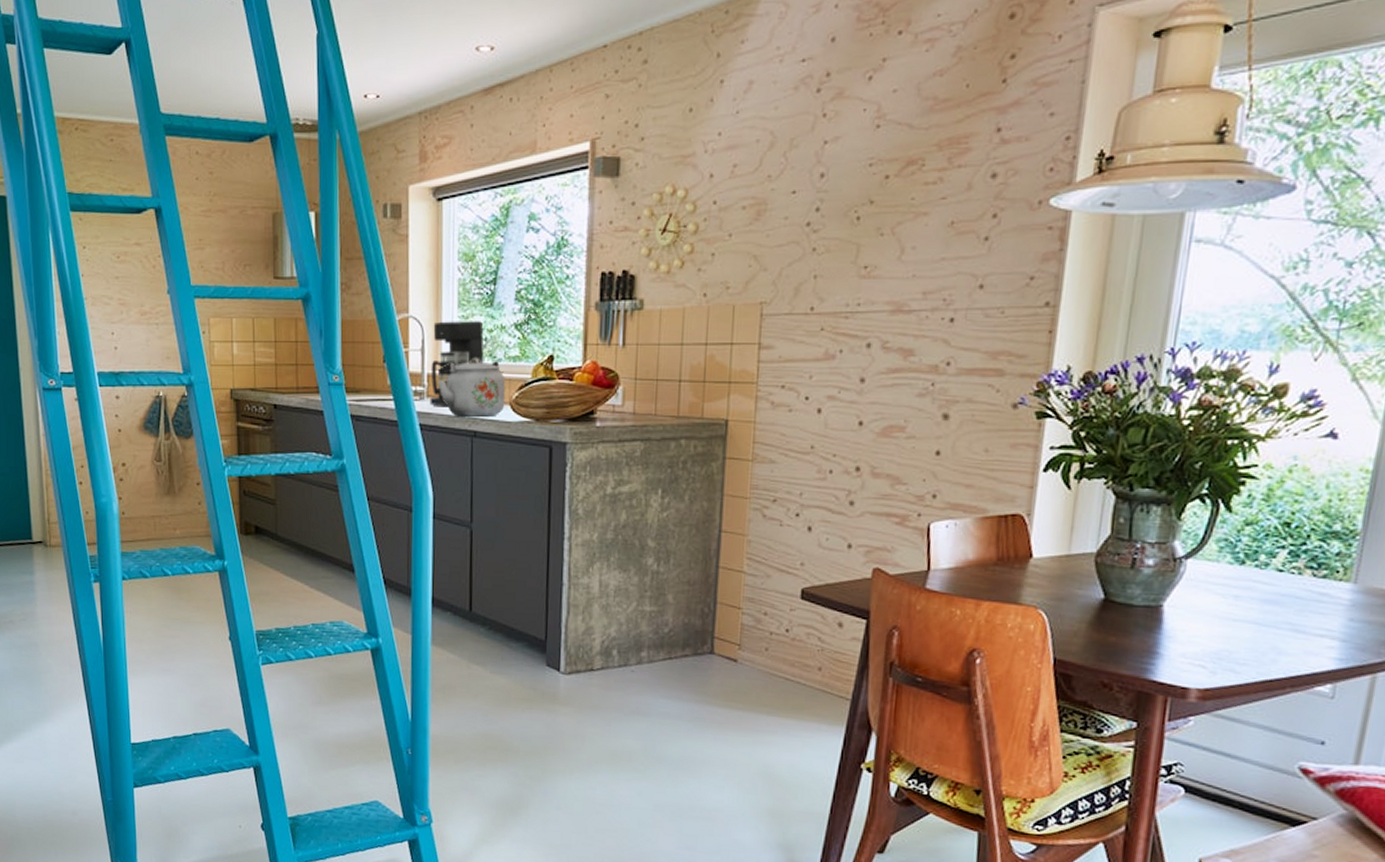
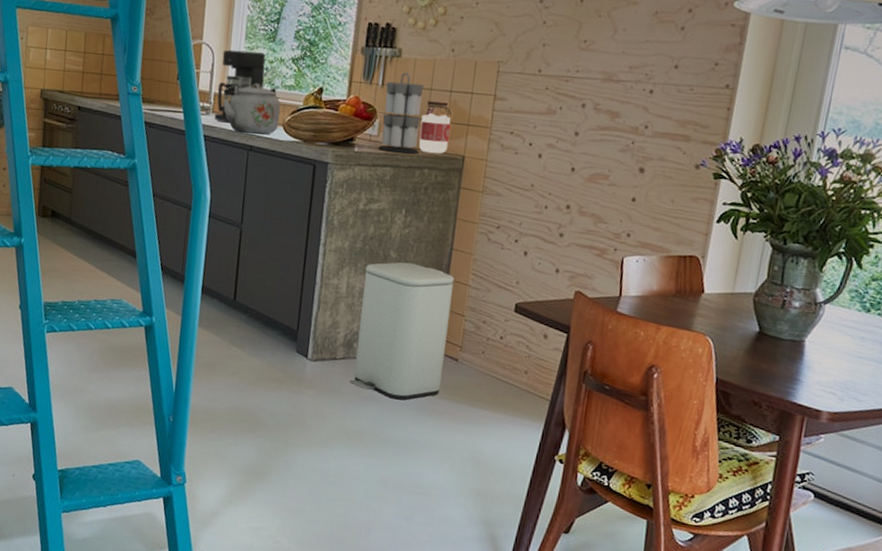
pedal bin: none [611,551,726,712] -> present [350,262,455,400]
spice rack: none [624,327,674,425] -> present [378,72,425,155]
jar: none [671,358,710,421] -> present [418,101,452,154]

